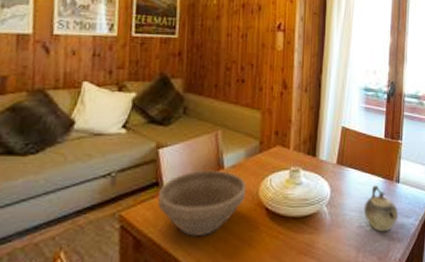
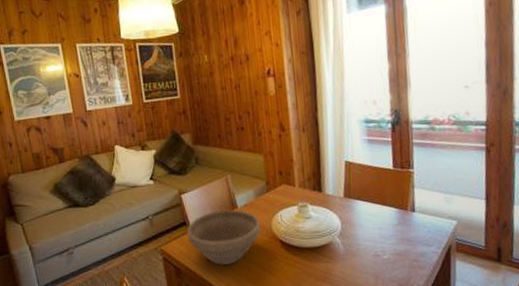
teapot: present [363,185,399,232] -> none [377,215,418,261]

